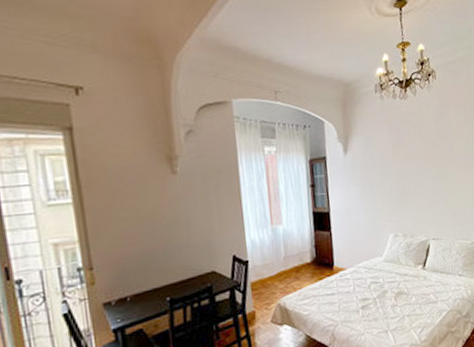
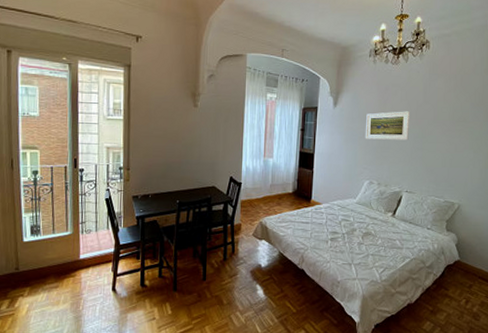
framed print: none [381,150,428,187] -> present [365,111,411,140]

